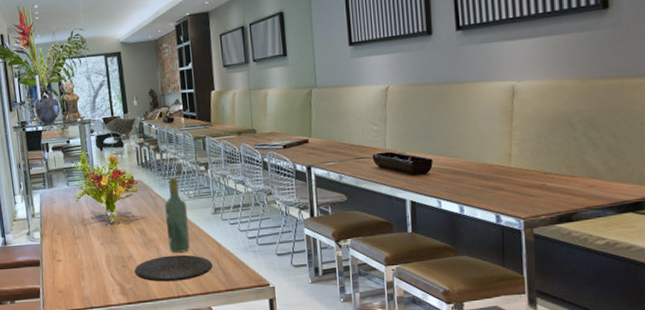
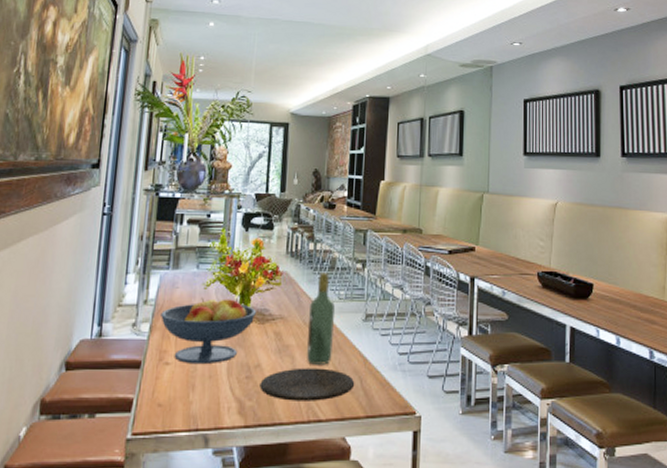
fruit bowl: none [47,206,121,260] -> present [161,297,256,365]

